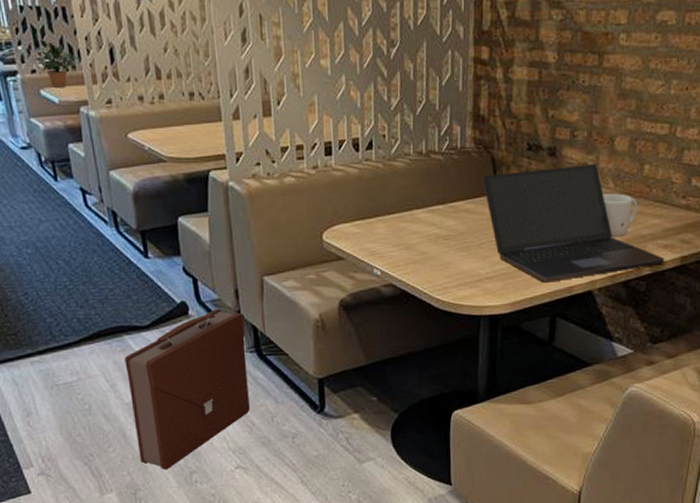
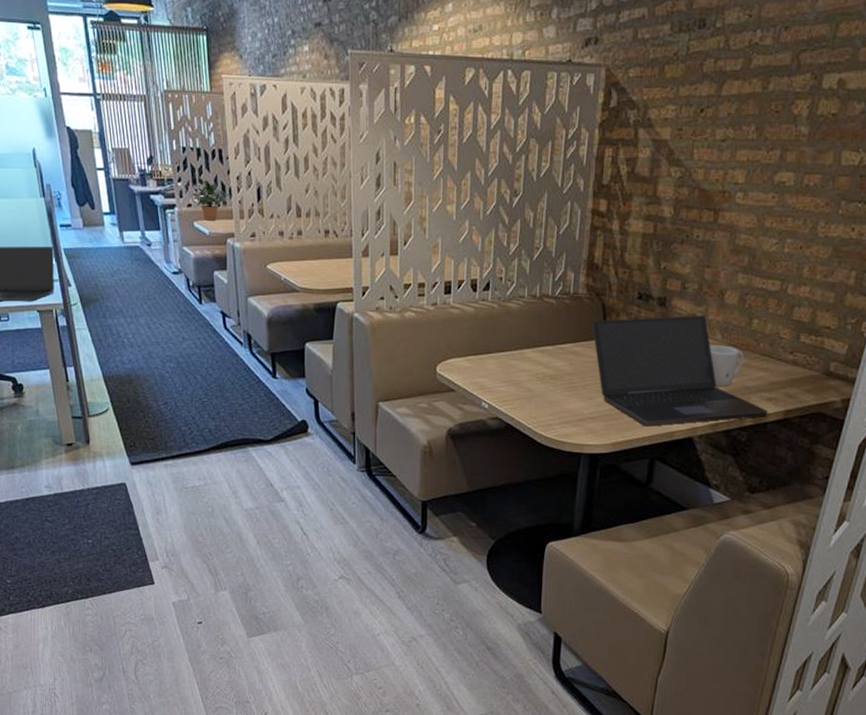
briefcase: present [124,308,250,470] -> none [247,428,359,574]

